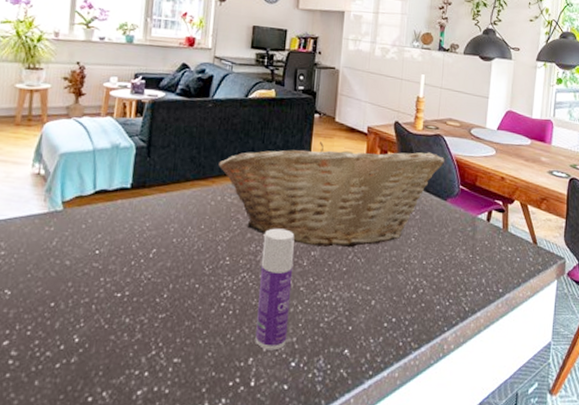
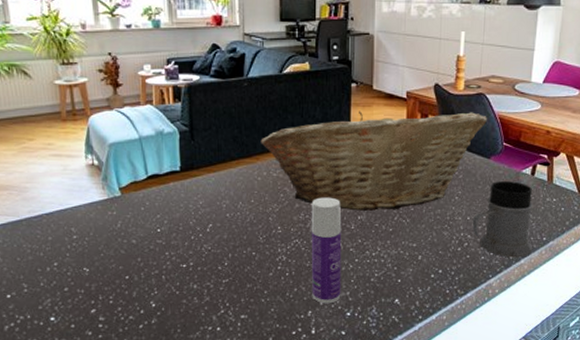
mug: none [427,225,489,310] -> present [472,181,534,258]

